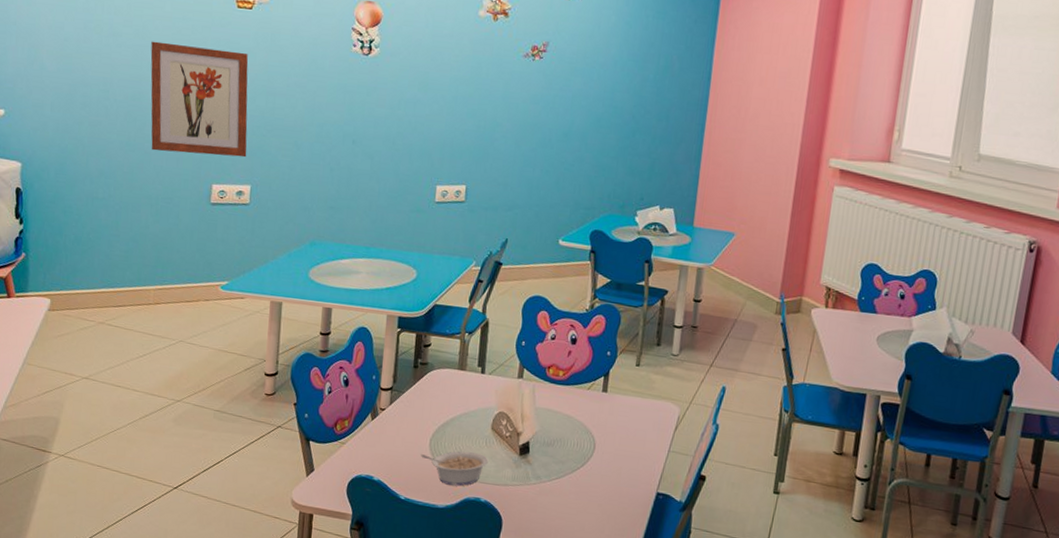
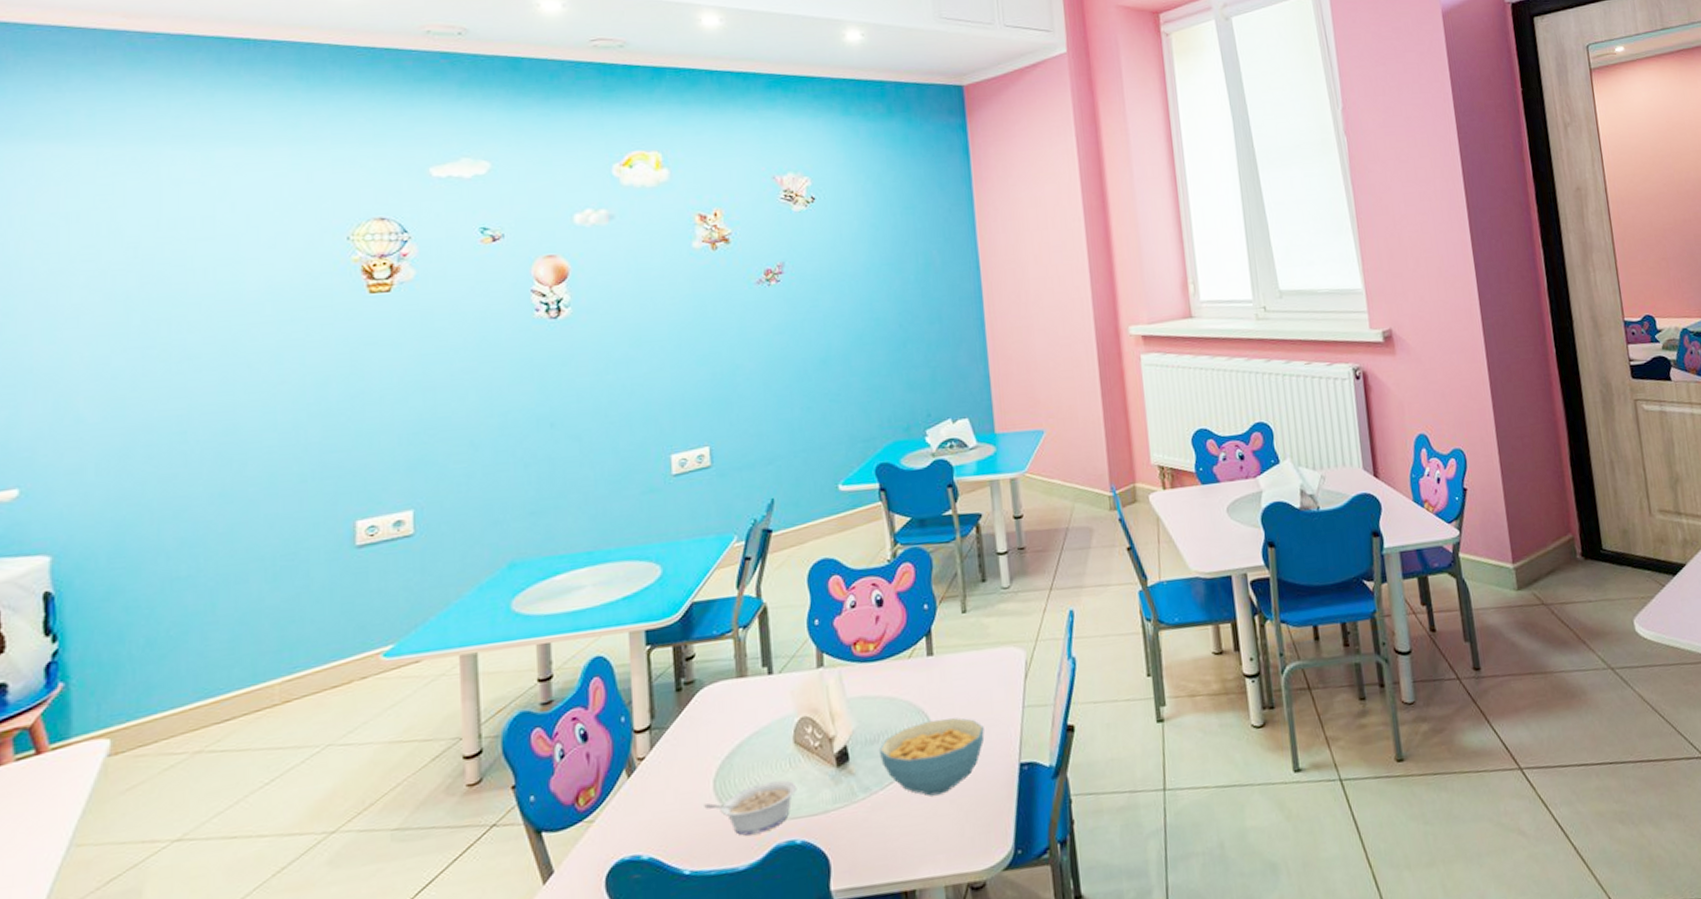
wall art: present [150,41,249,158] -> none [247,346,403,496]
cereal bowl: none [552,440,635,498] -> present [878,717,985,797]

